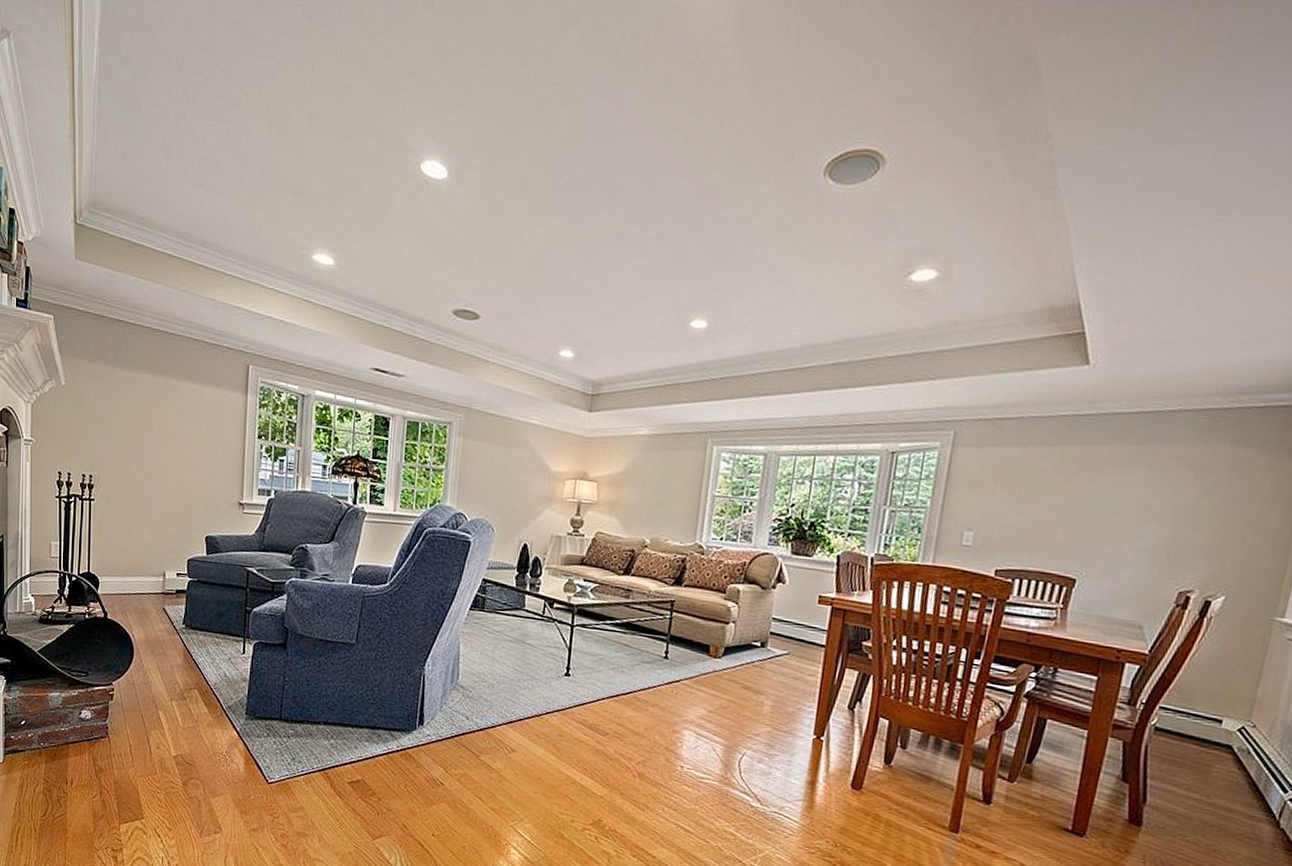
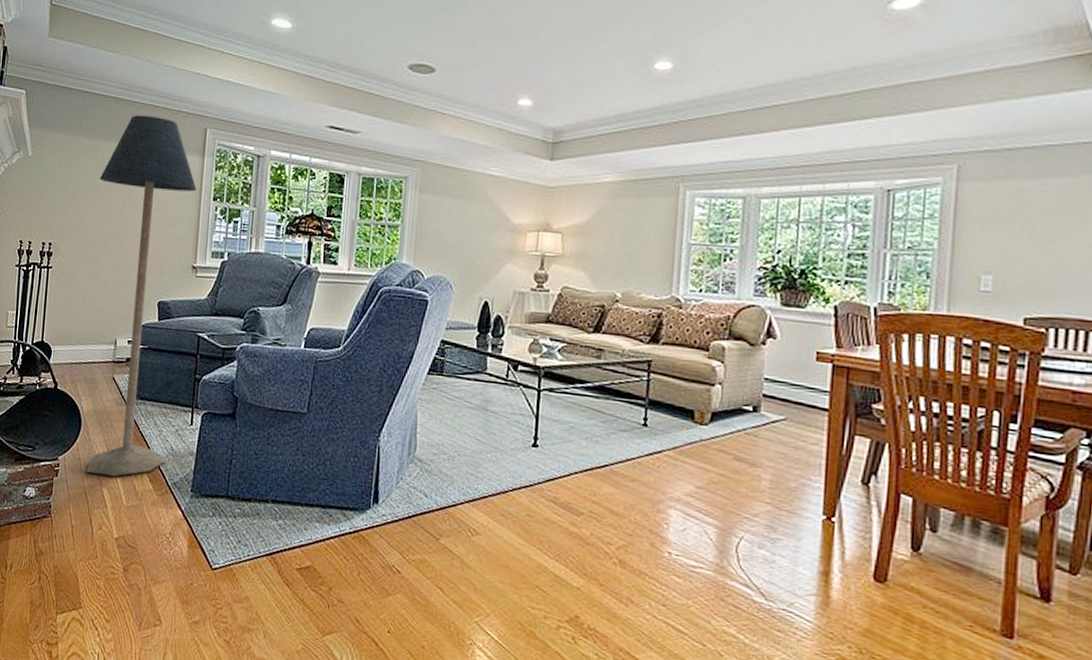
floor lamp: none [139,347,241,701] -> present [86,115,197,477]

